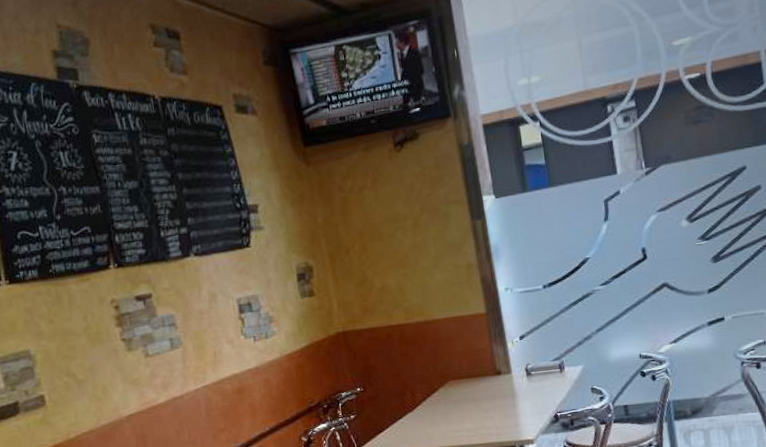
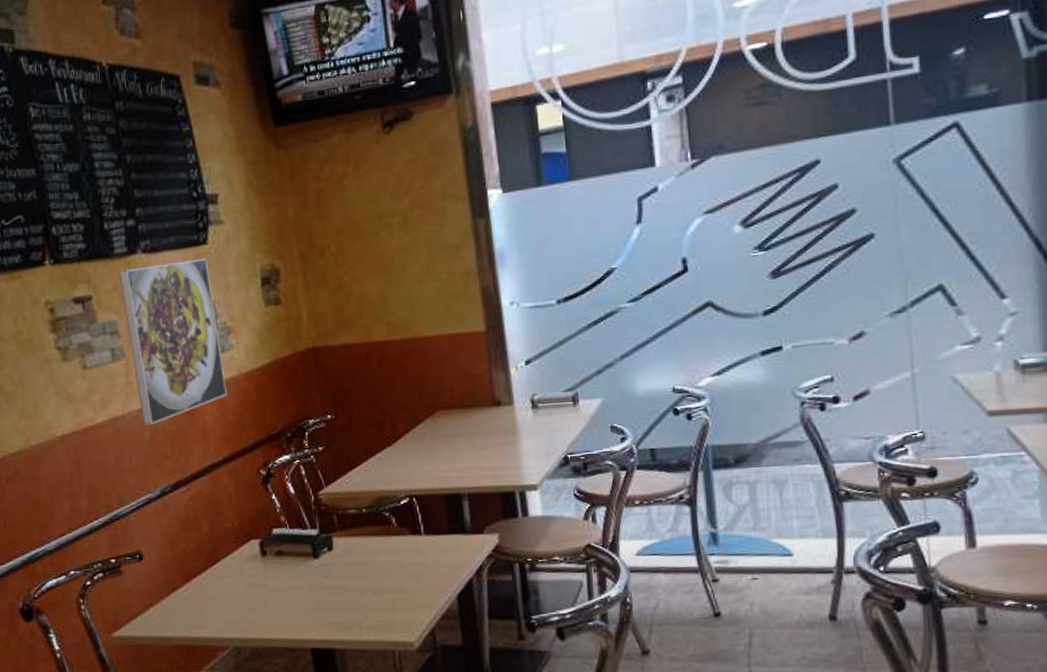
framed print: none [175,258,271,404] -> present [119,258,227,426]

